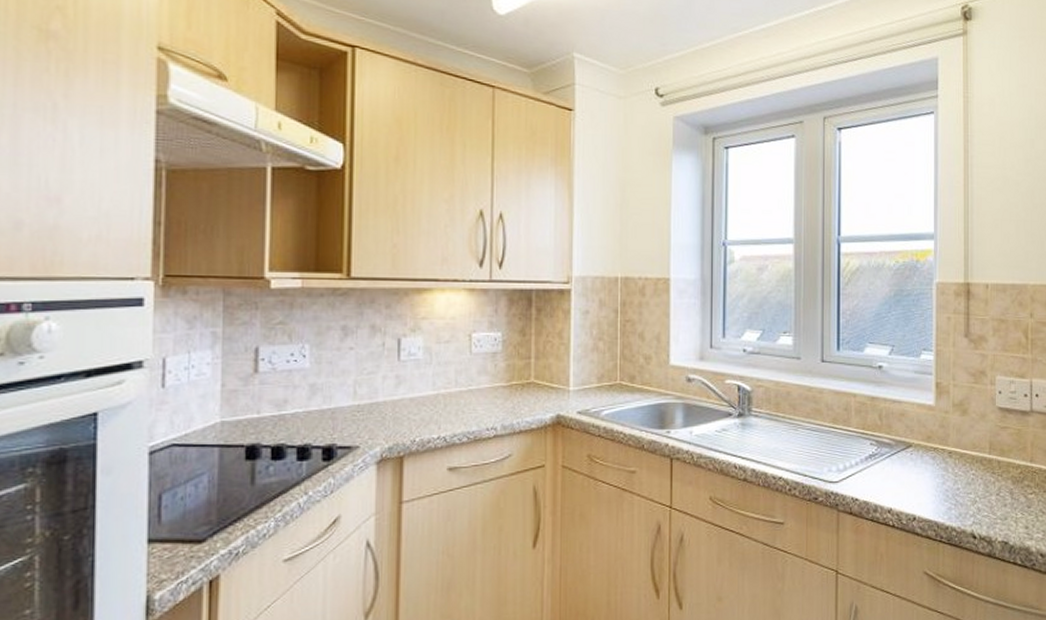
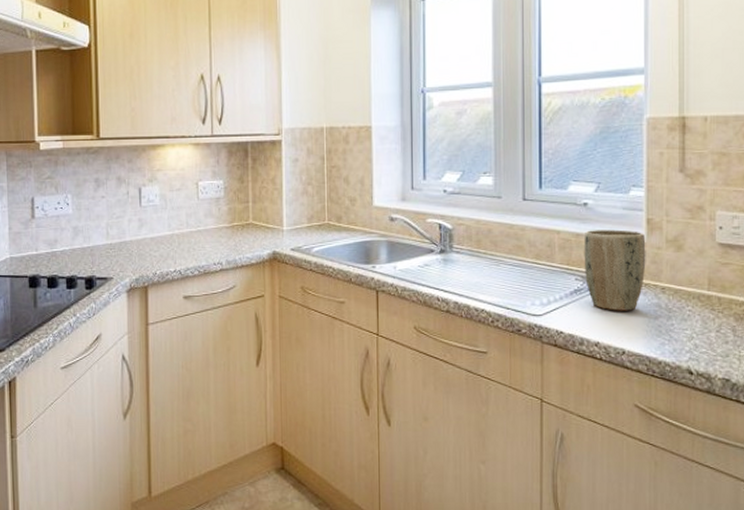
plant pot: none [878,393,935,476] -> present [584,229,646,311]

